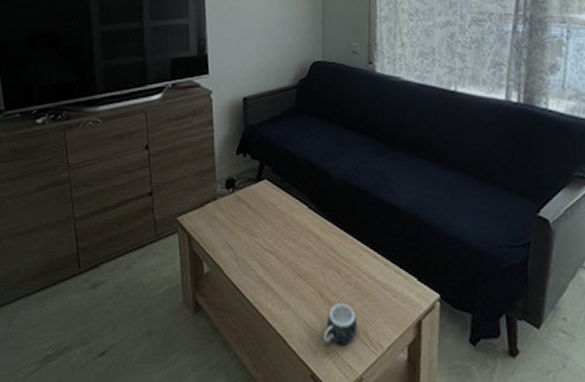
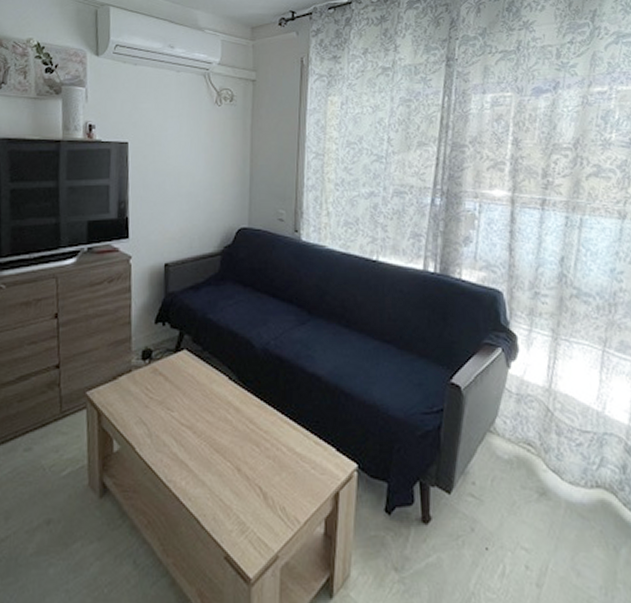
mug: present [323,302,357,344] -> none [239,477,274,521]

